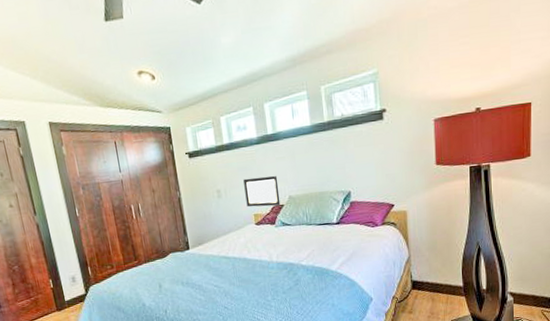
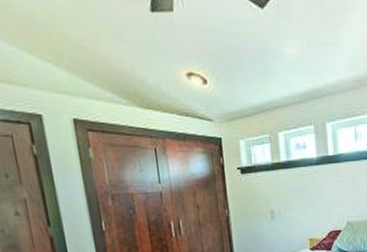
wall art: present [243,175,281,207] -> none [300,199,338,232]

